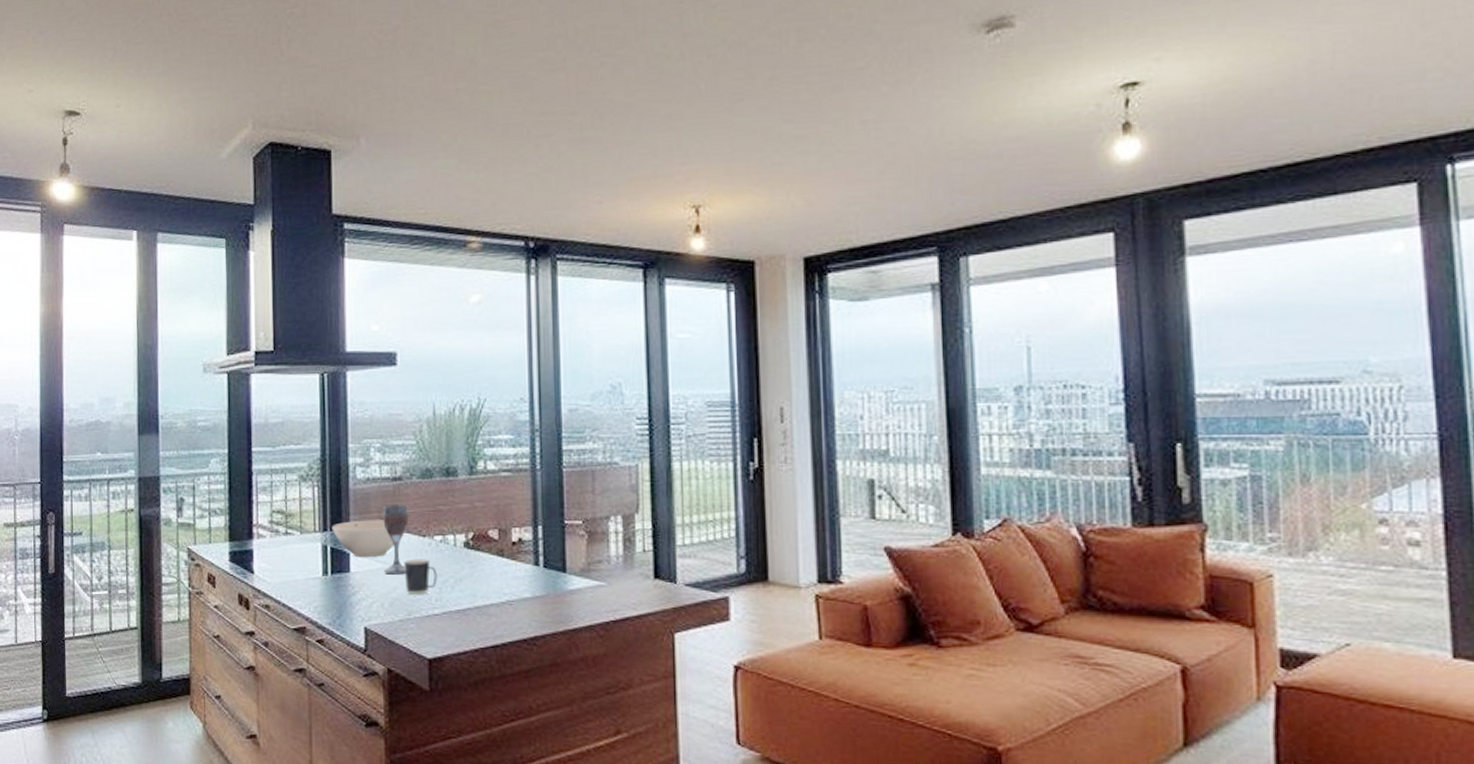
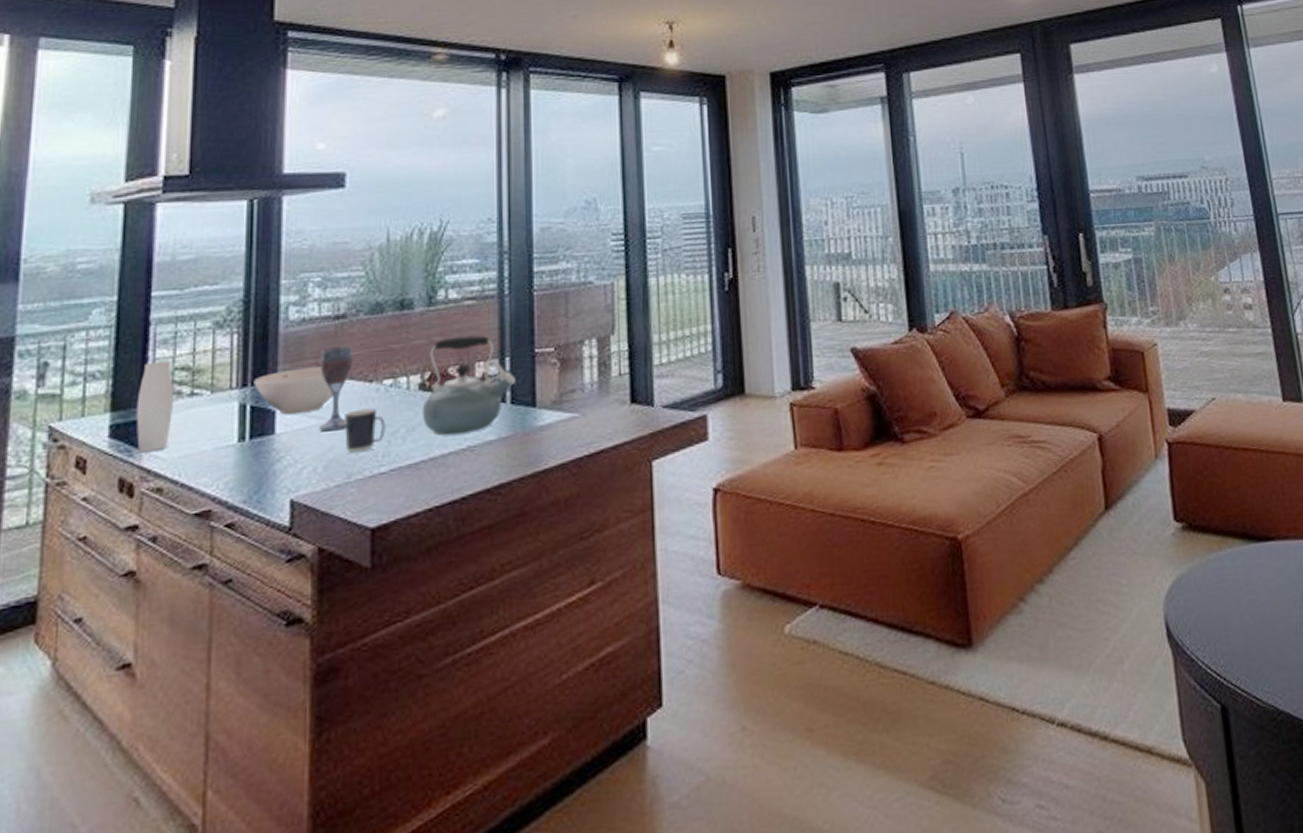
vase: none [247,504,273,576] -> present [136,360,174,453]
kettle: none [467,504,548,589] -> present [422,335,516,435]

